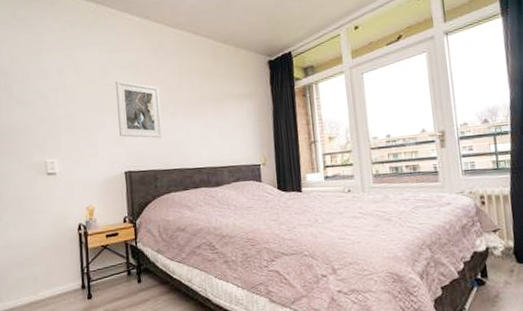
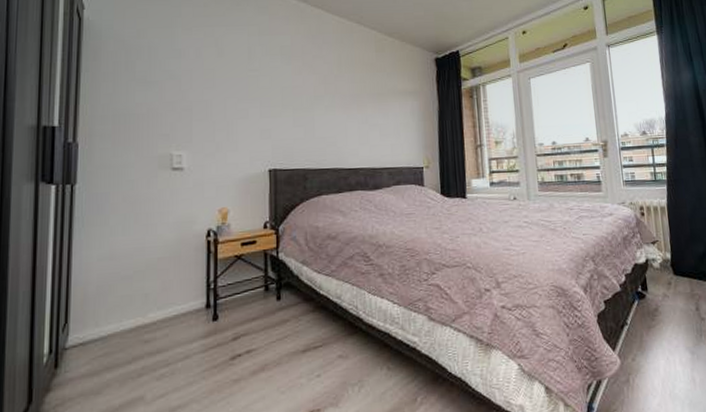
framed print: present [115,80,162,138] -> none [264,66,316,133]

